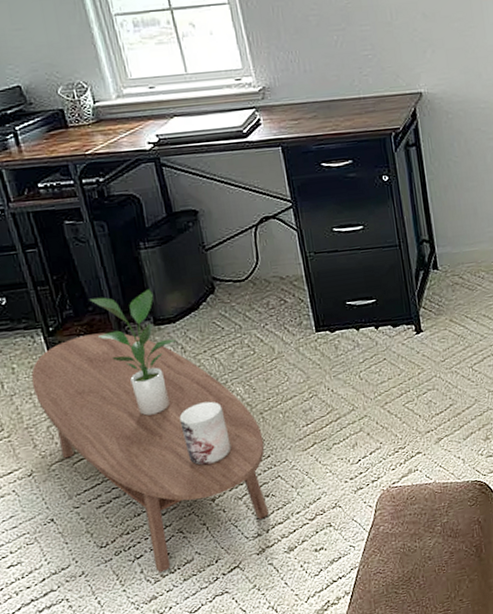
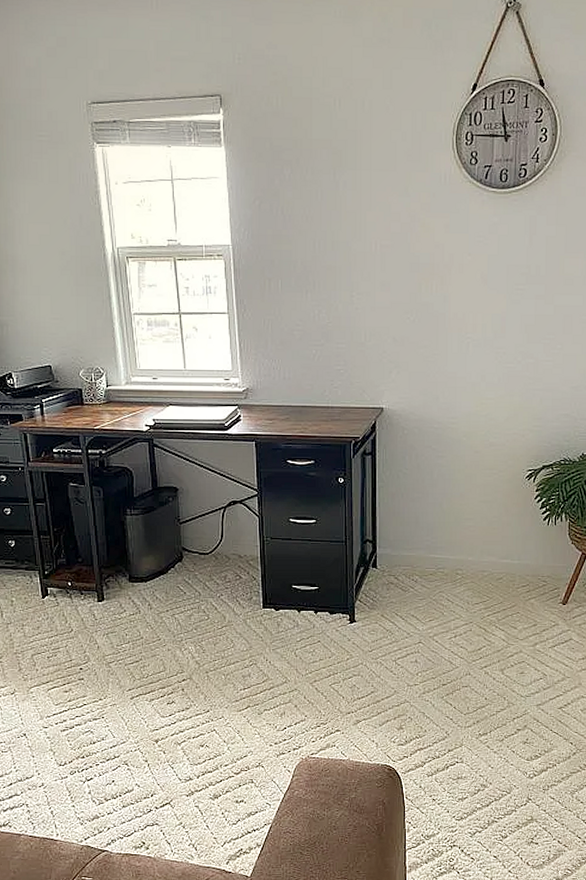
coffee table: present [31,332,269,574] -> none [25,582,206,797]
potted plant: present [89,289,176,416] -> none [80,550,145,659]
mug: present [179,401,232,466] -> none [138,655,178,709]

